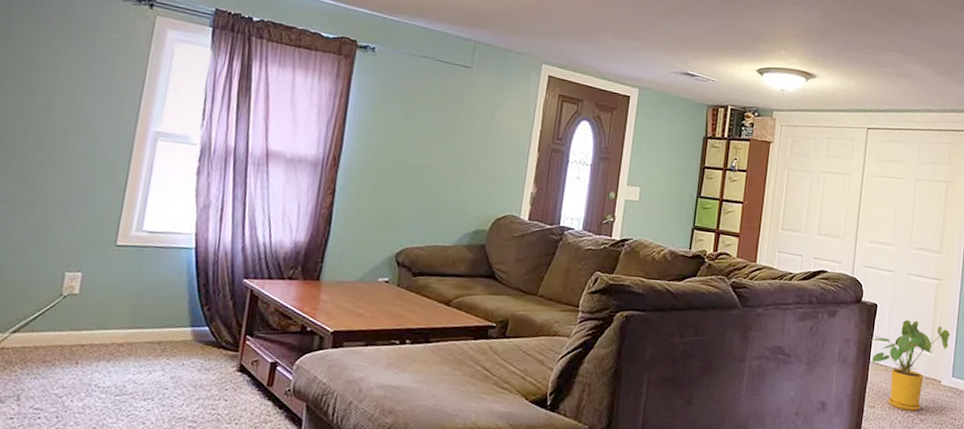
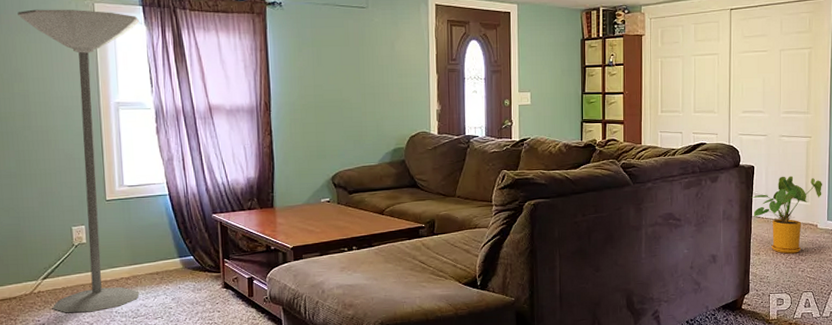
floor lamp: none [14,11,206,382] -> present [18,9,140,313]

